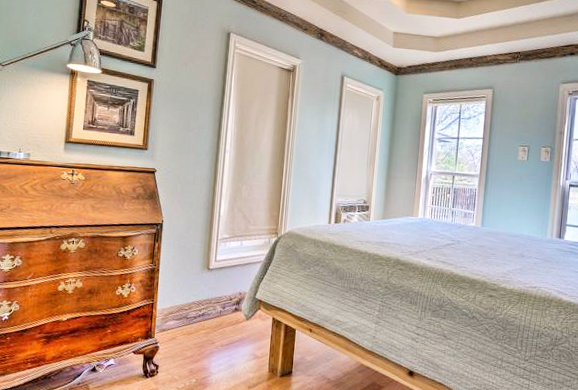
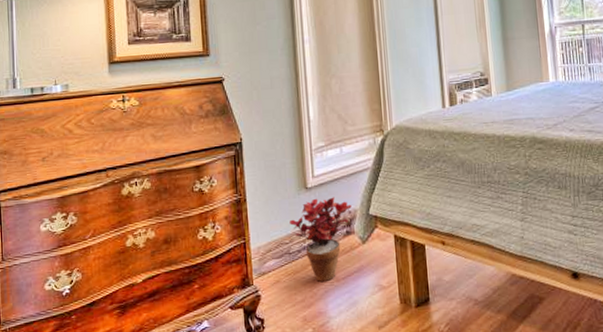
potted plant: none [191,278,243,345] -> present [290,197,352,283]

